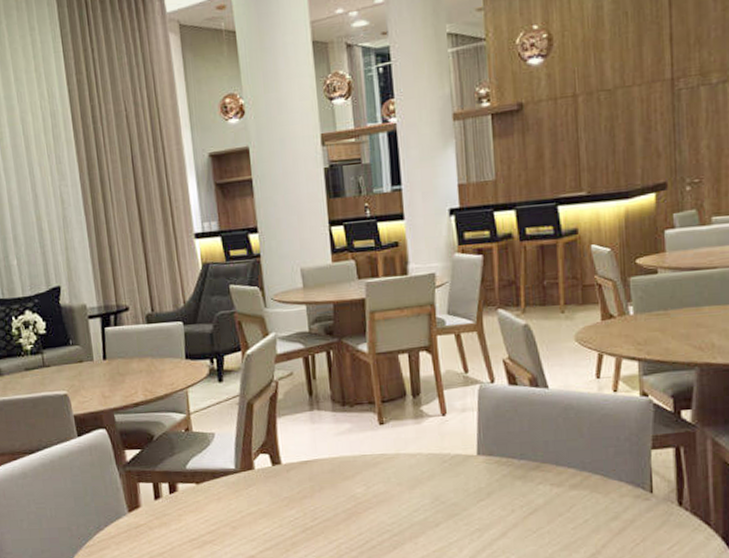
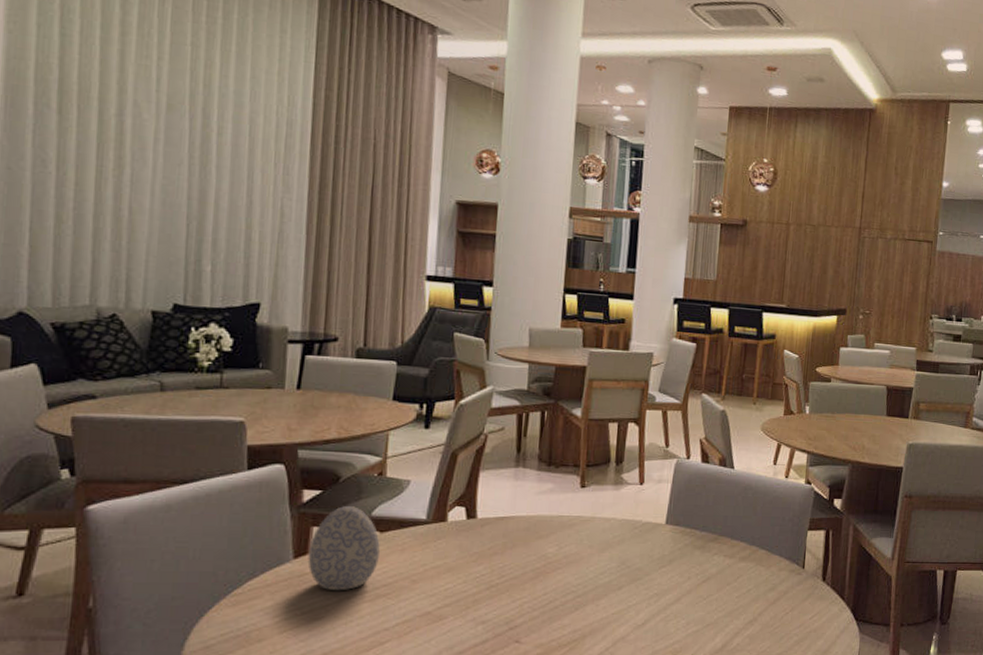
decorative egg: none [139,462,200,540] -> present [308,506,380,591]

